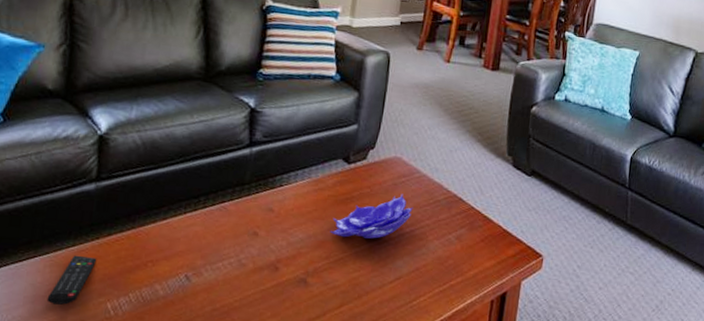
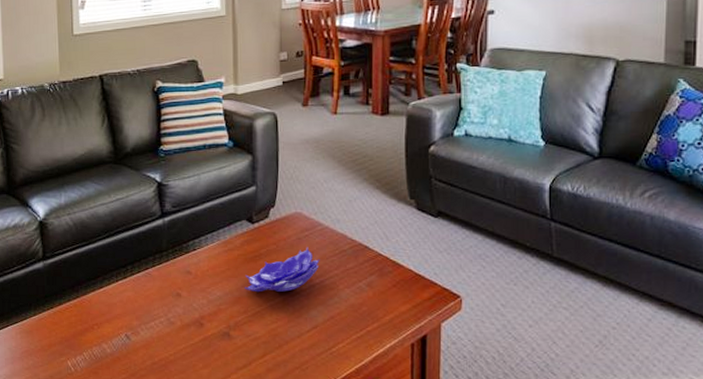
remote control: present [46,255,97,305] -> none [22,323,54,364]

